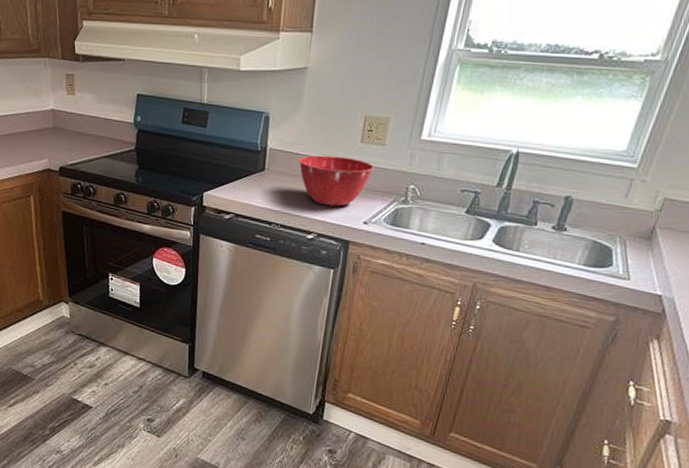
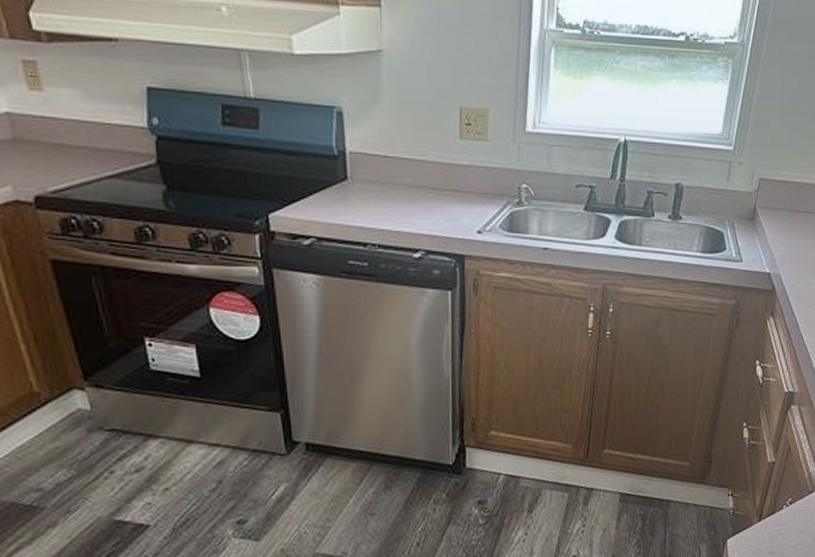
mixing bowl: present [298,155,375,207] -> none [388,156,480,216]

